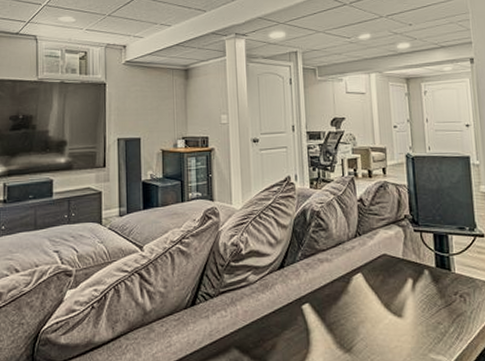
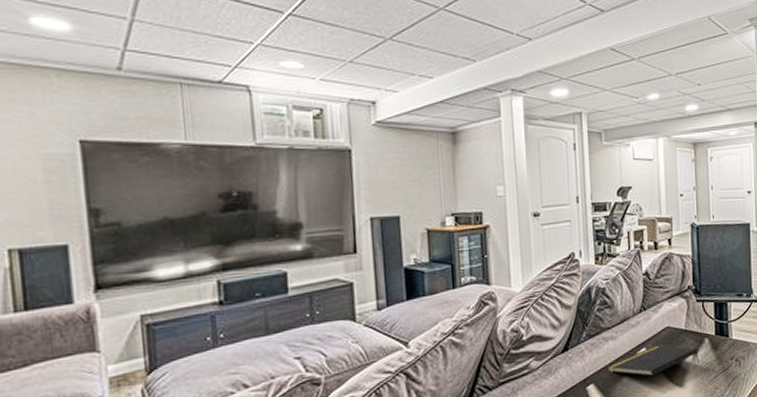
notepad: none [322,272,419,302] -> present [607,345,699,376]

